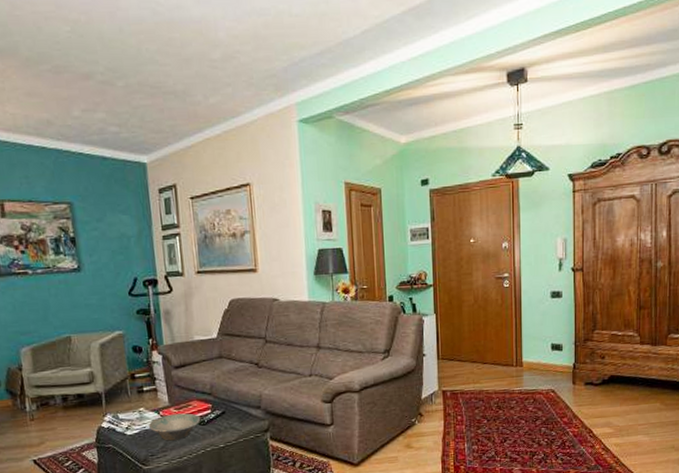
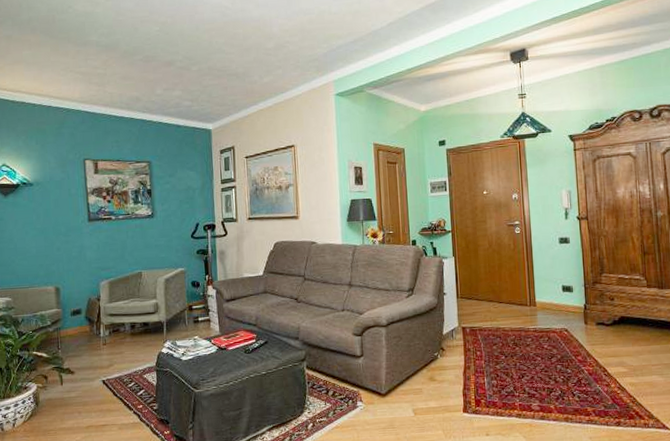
bowl: present [148,413,201,441] -> none [201,342,247,367]

